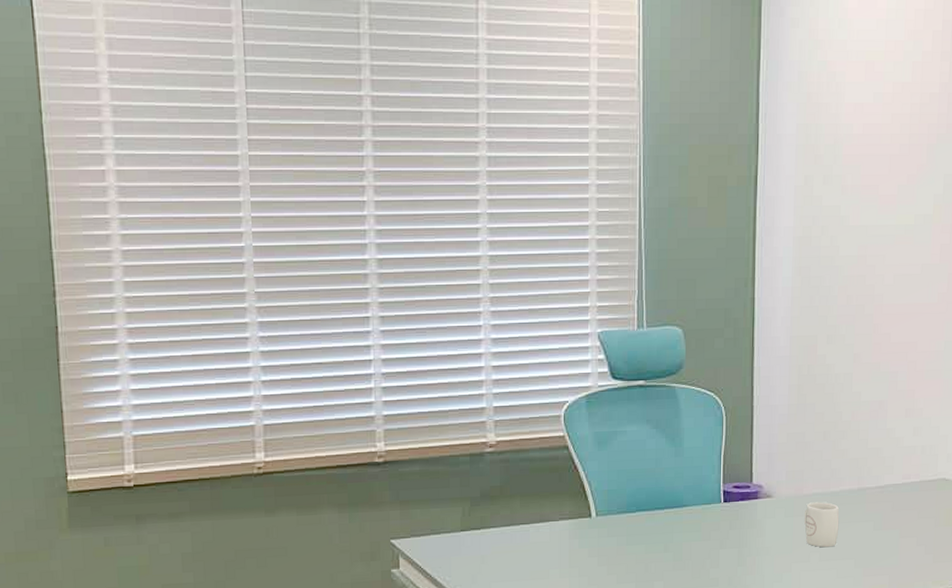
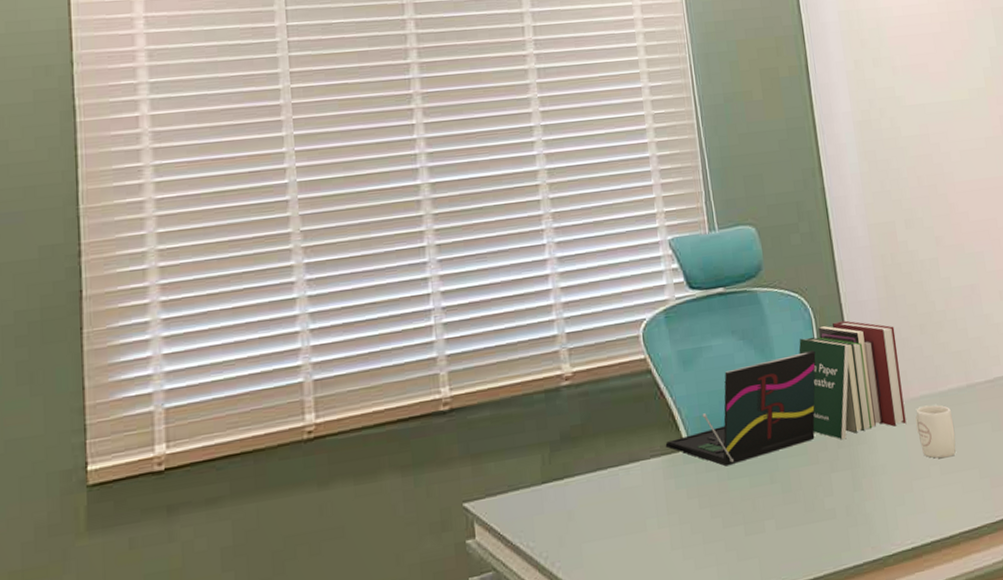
laptop: none [574,444,722,534] -> present [665,350,816,466]
books: none [706,421,800,523] -> present [799,320,906,440]

